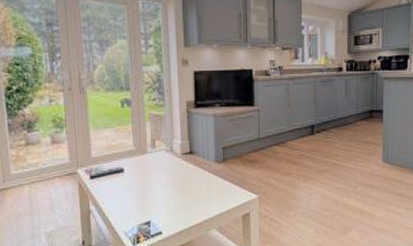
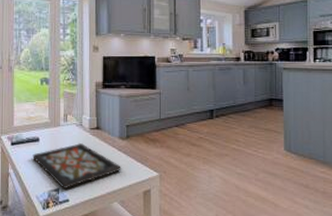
decorative tray: none [117,170,218,222] -> present [32,143,121,190]

